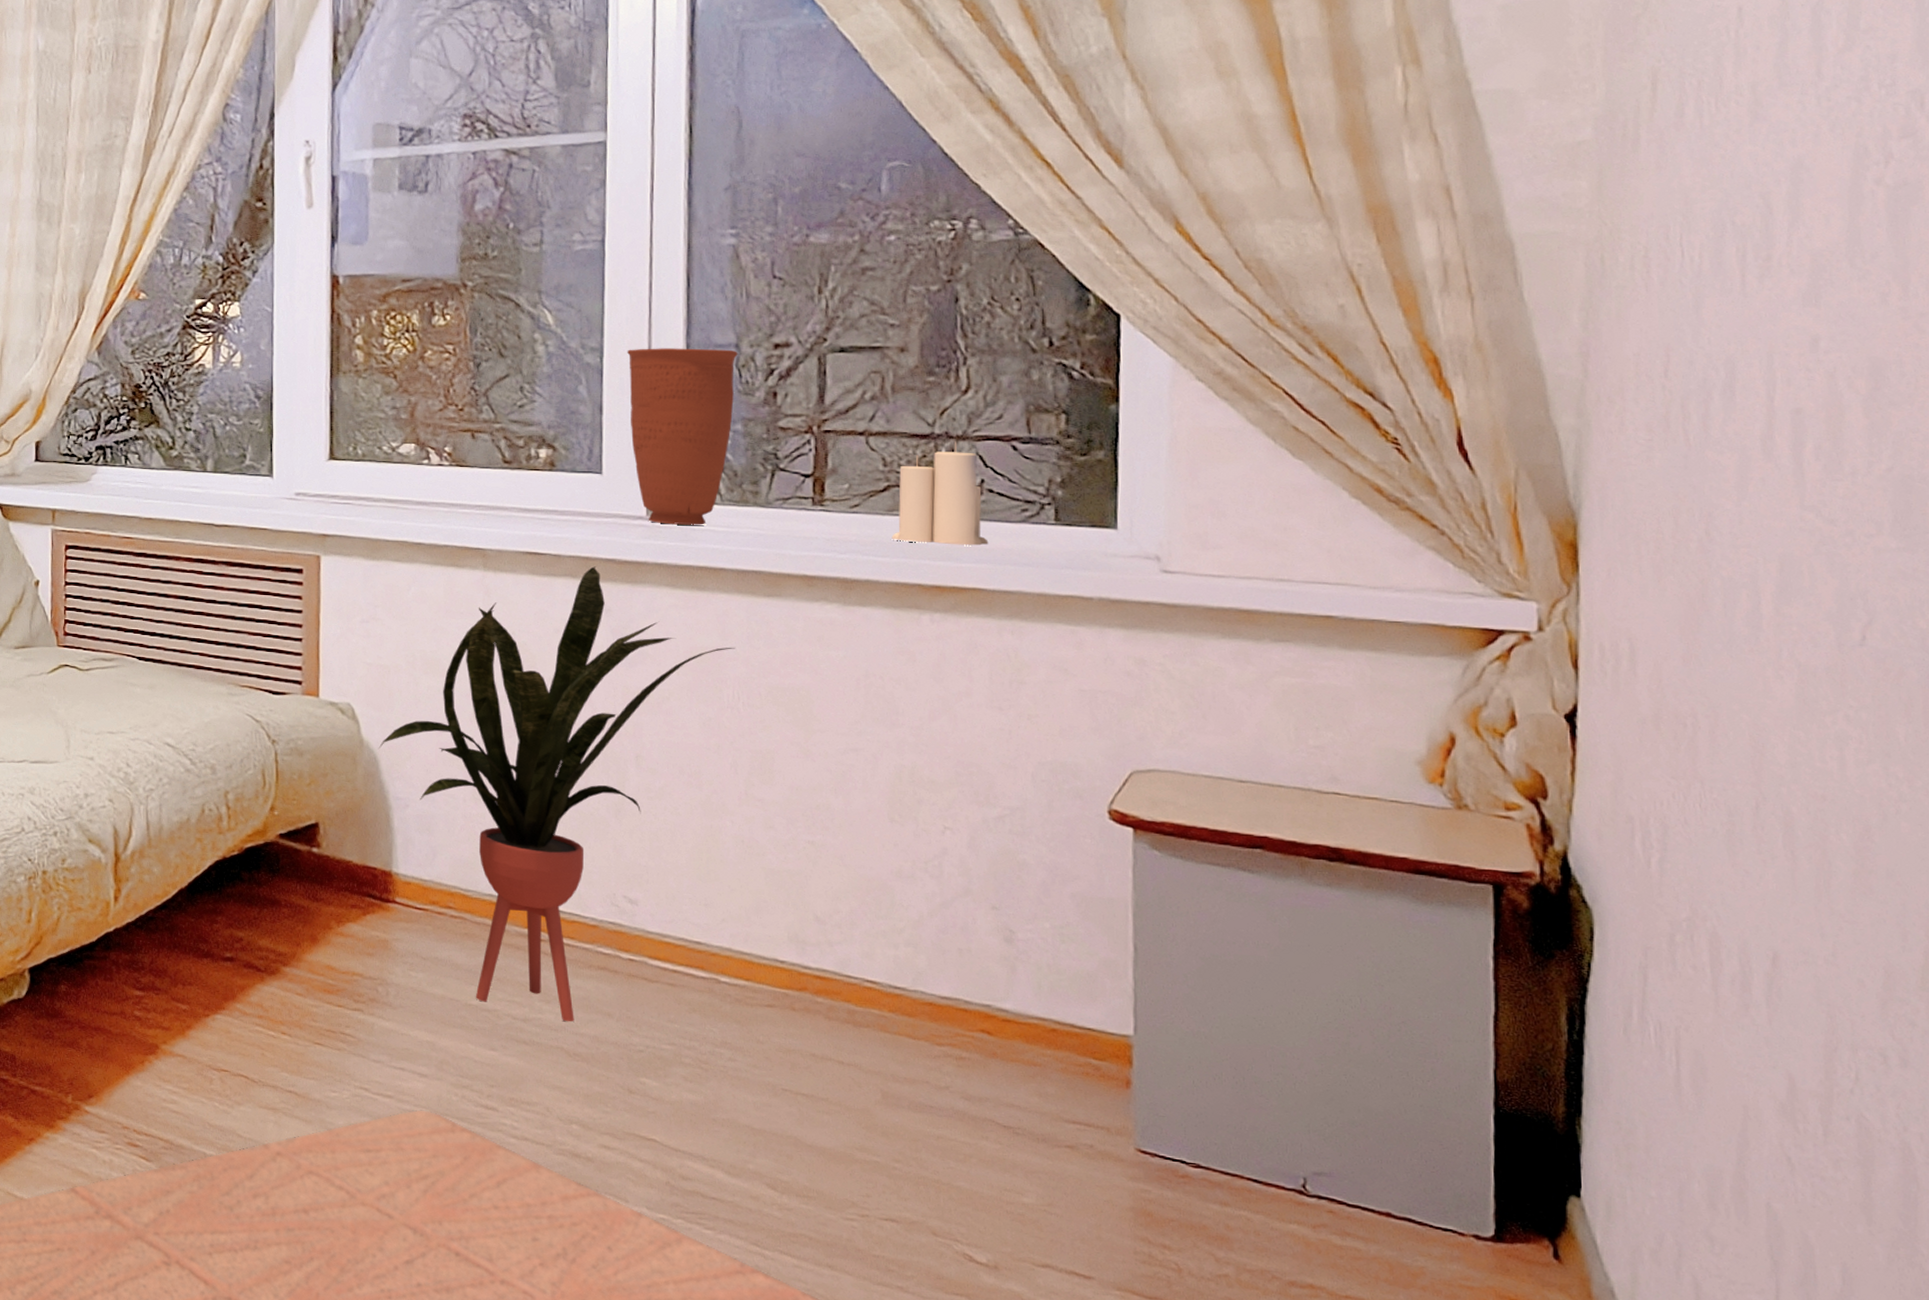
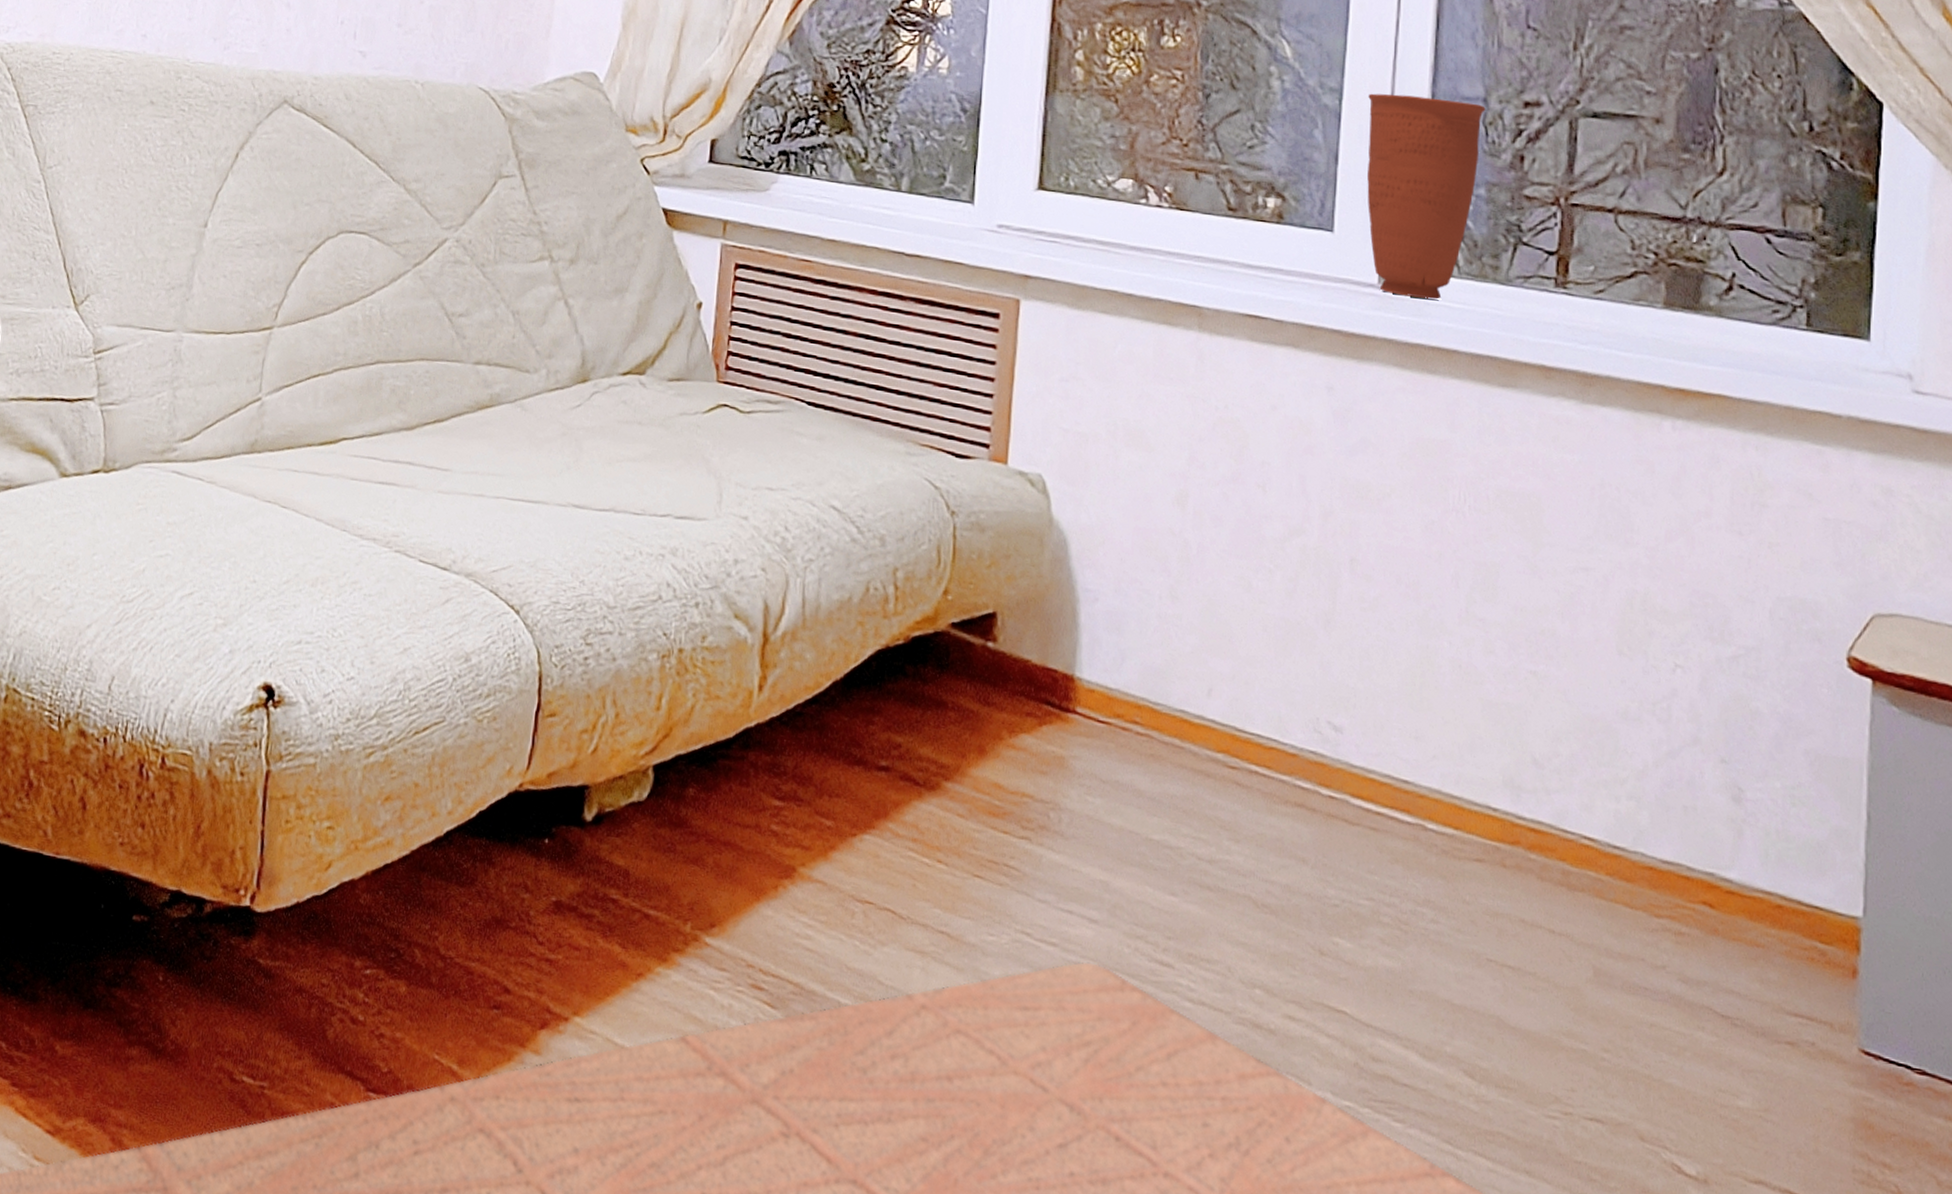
house plant: present [378,566,736,1022] -> none [1069,337,1465,867]
candle: present [891,441,989,546] -> none [1636,228,1737,348]

